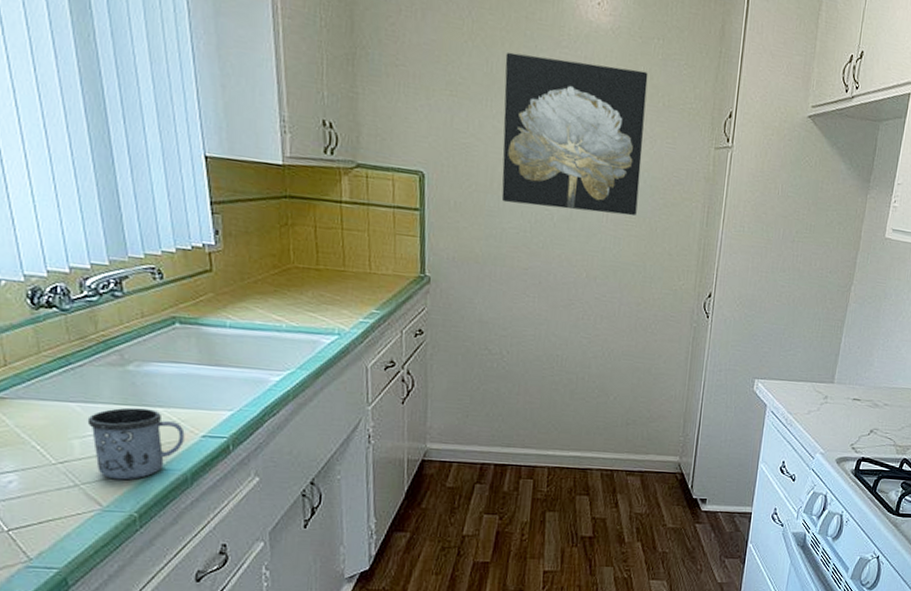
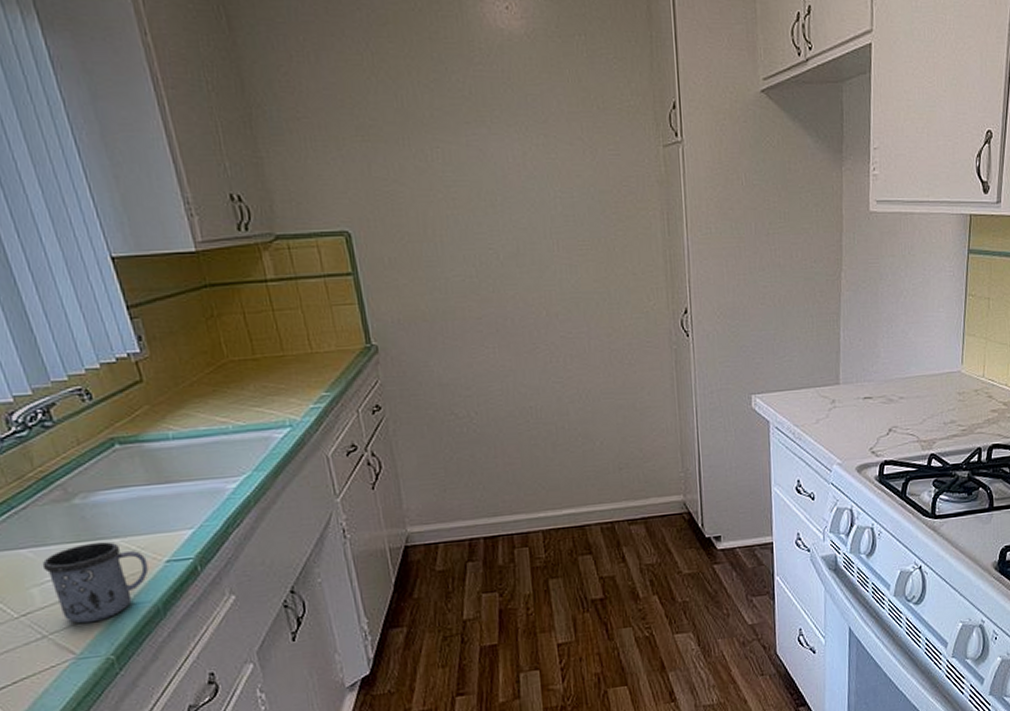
wall art: present [501,52,648,216] -> none [414,74,590,249]

